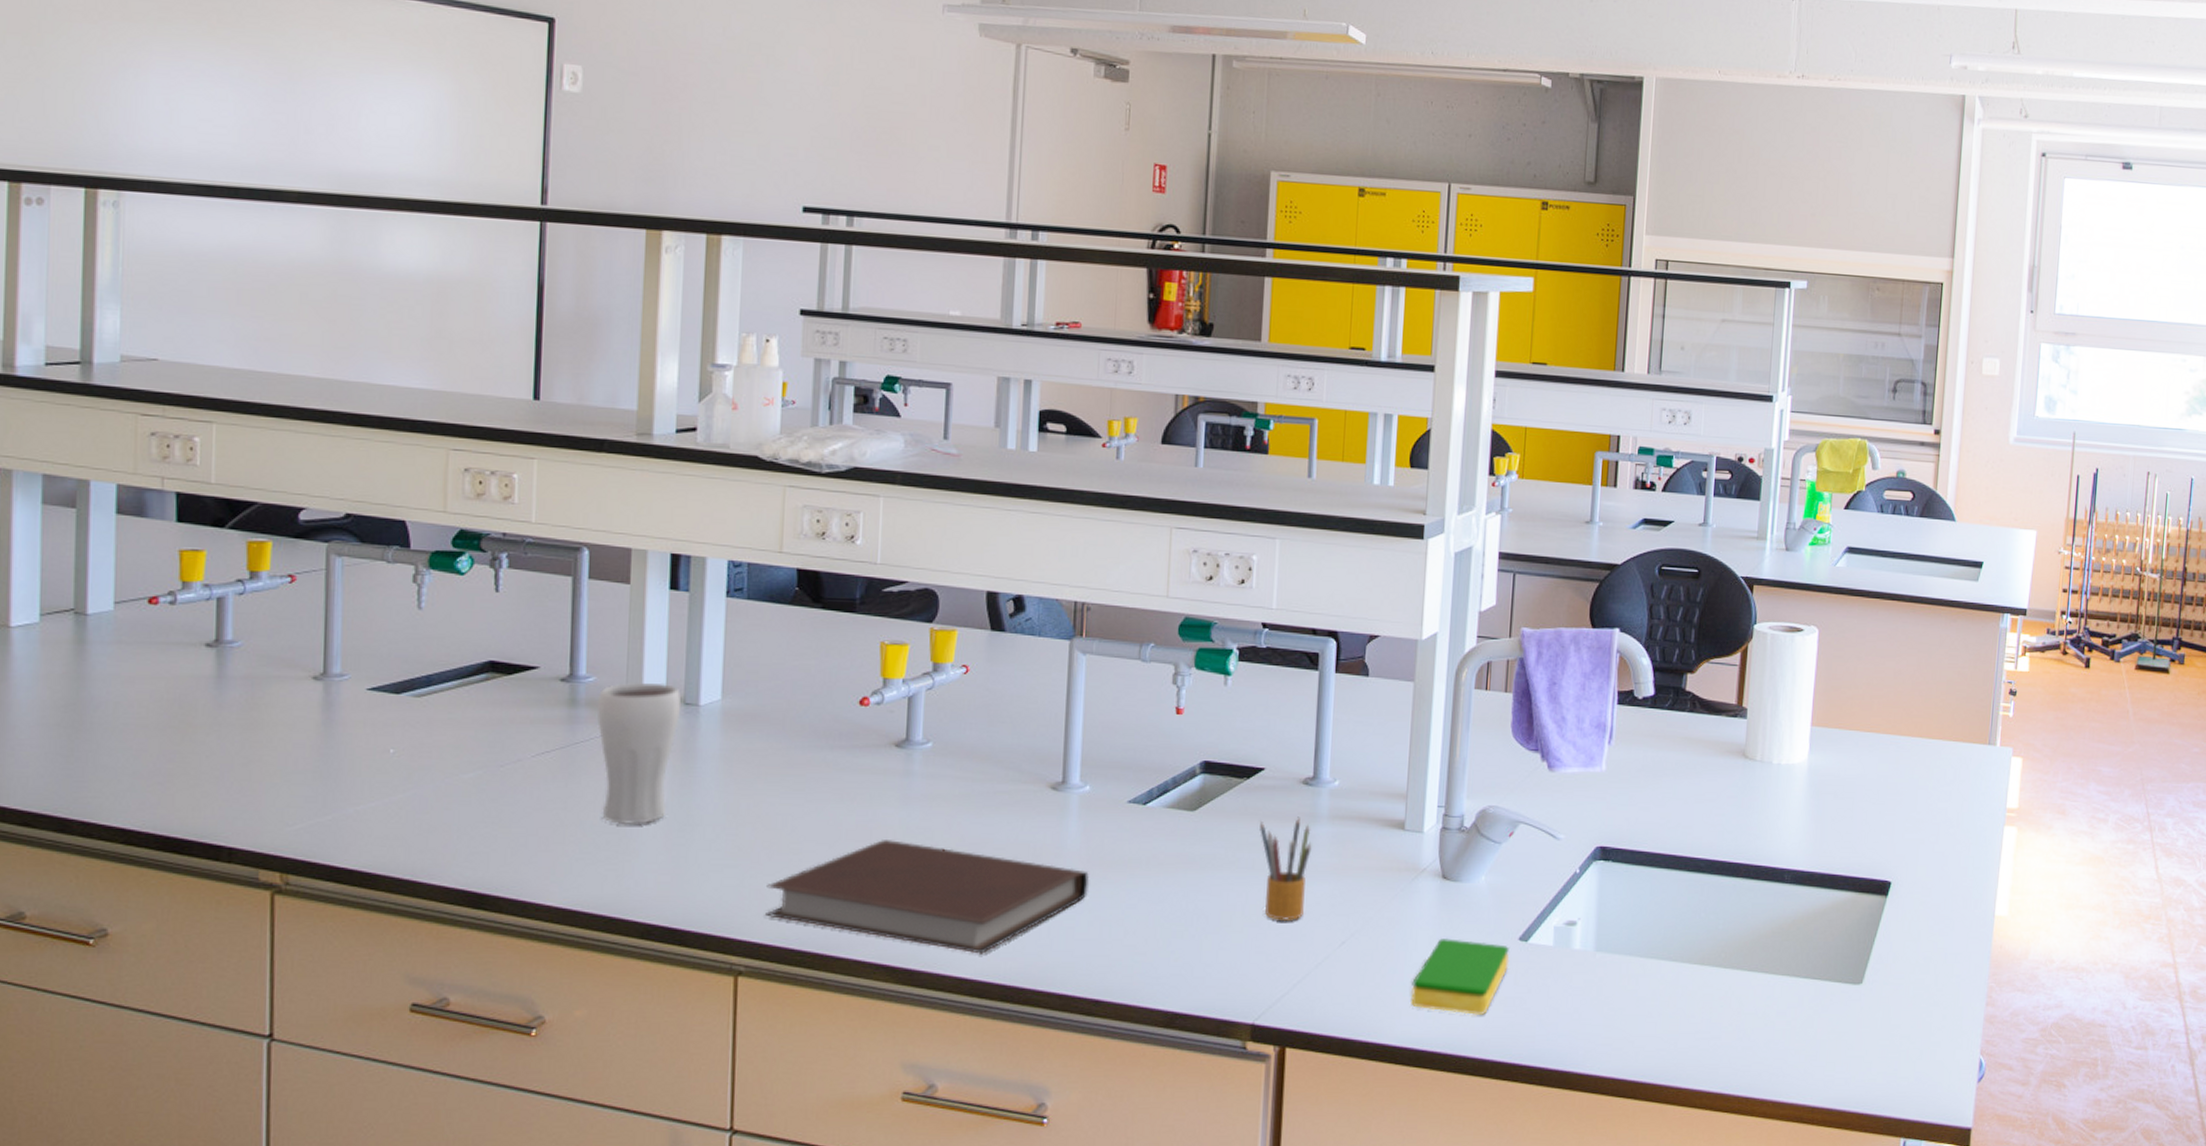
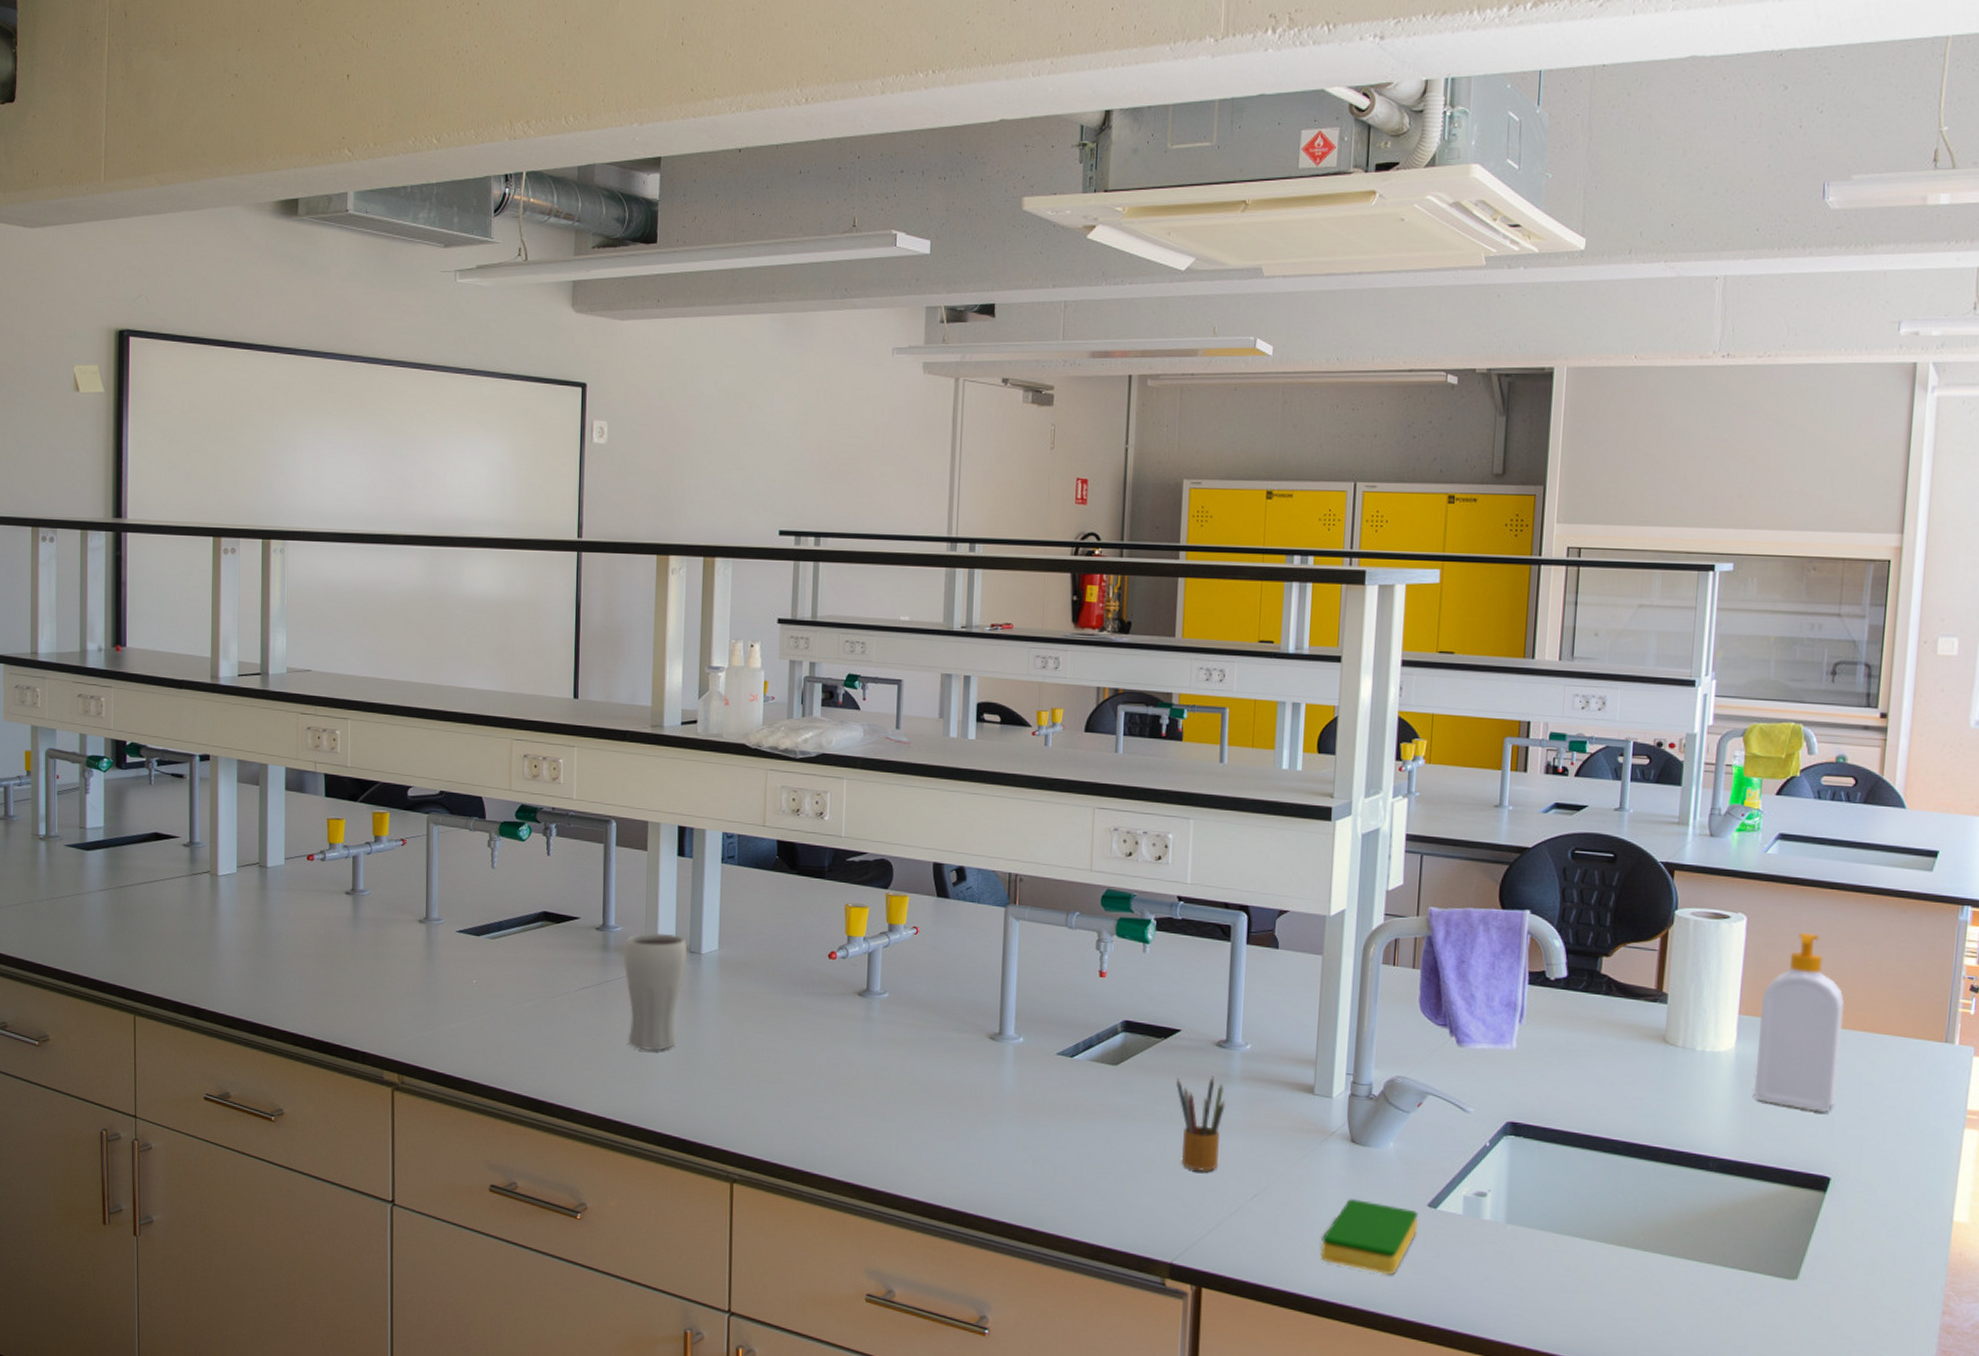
notebook: present [765,840,1090,954] -> none [754,1075,1024,1180]
soap bottle: none [1824,644,1904,819] -> present [1753,933,1845,1113]

